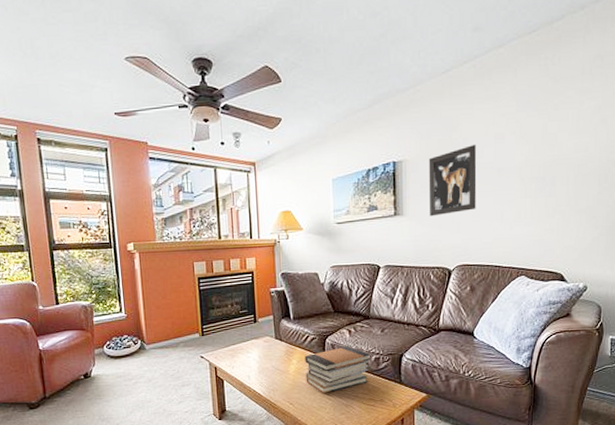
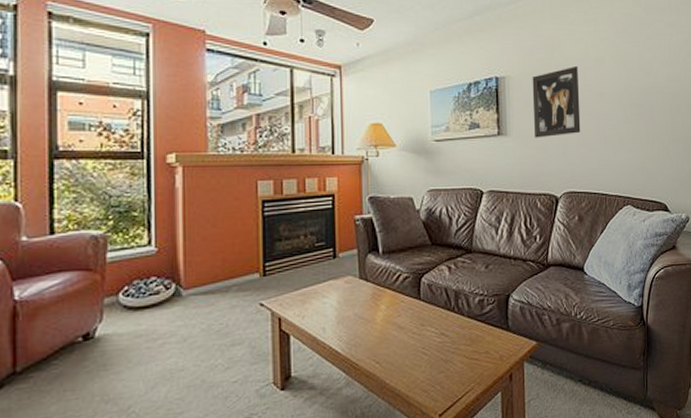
book stack: present [305,346,371,393] -> none [396,286,474,347]

